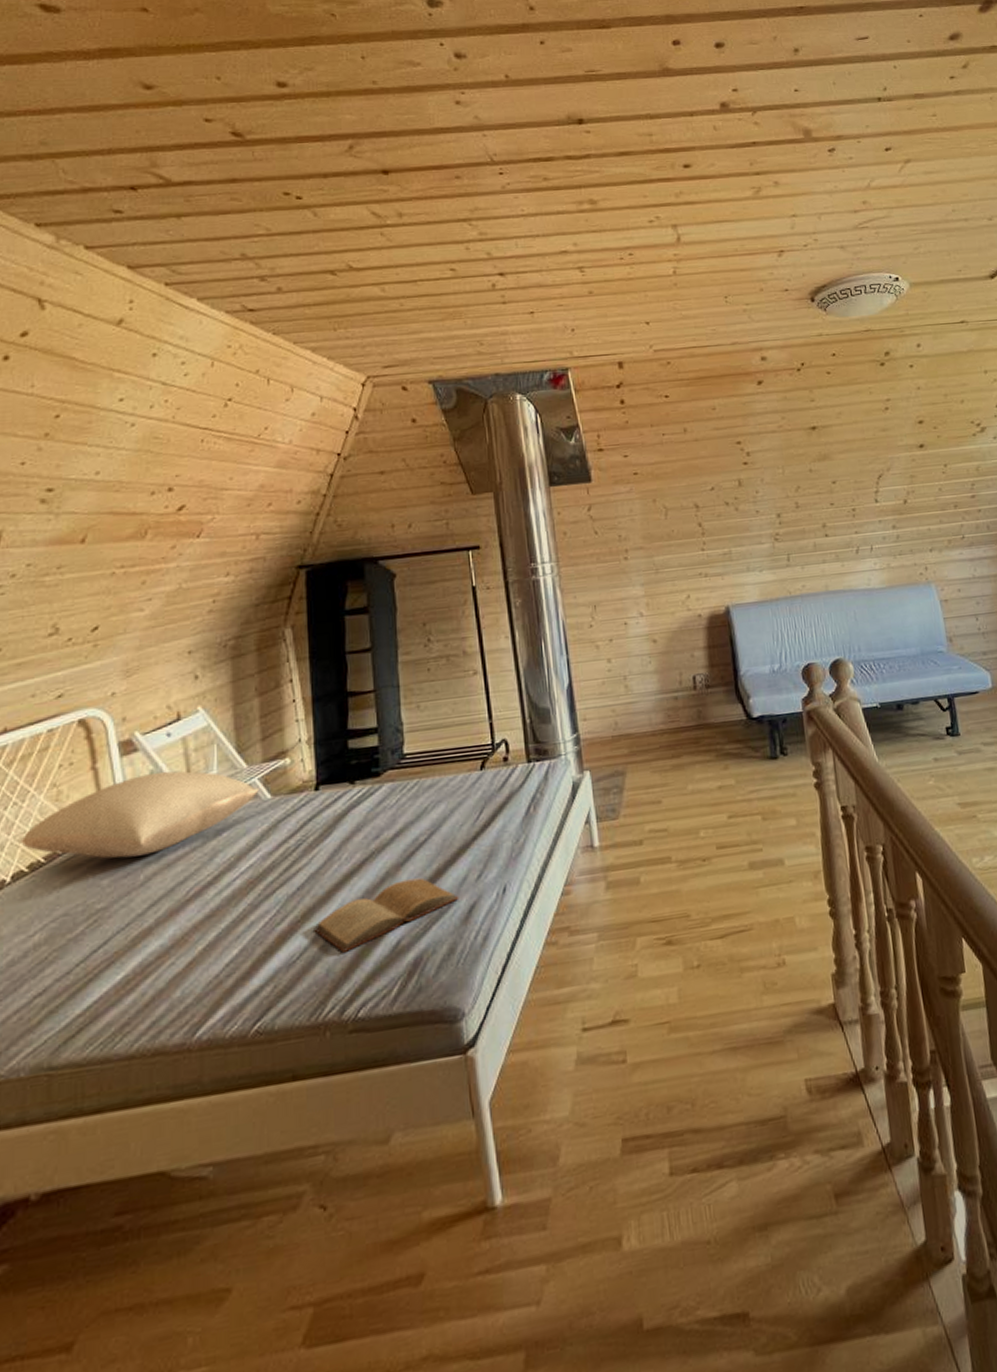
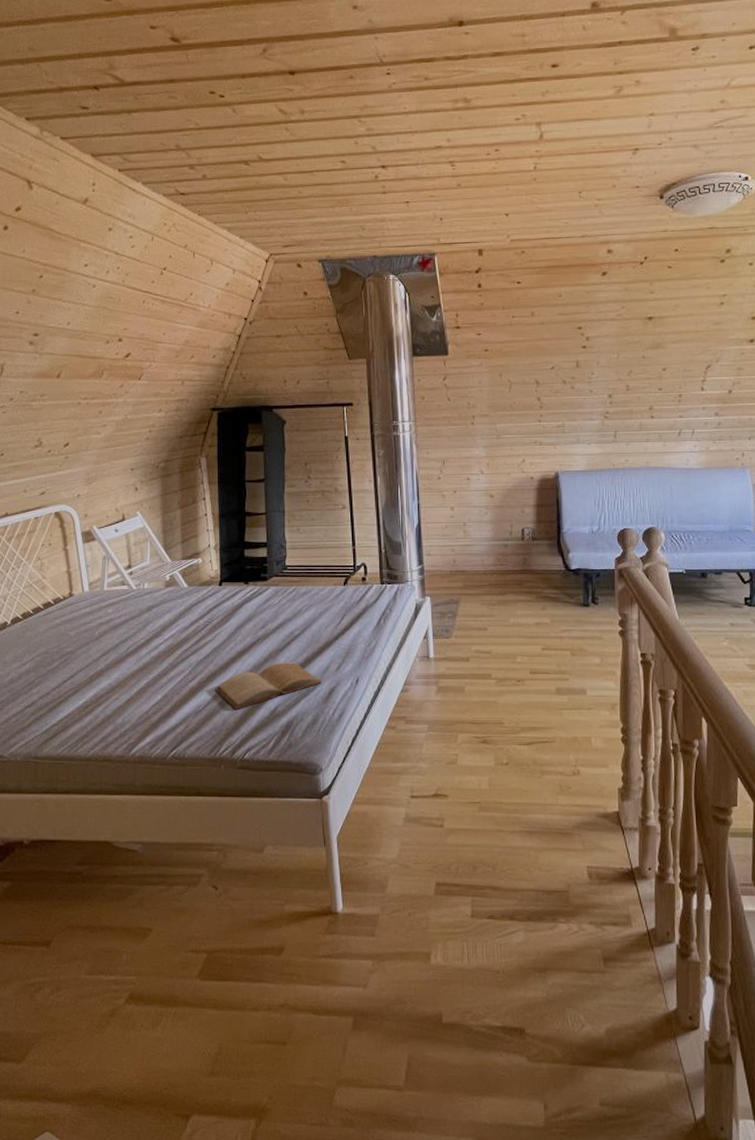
pillow: present [20,770,259,859] -> none [17,557,179,618]

